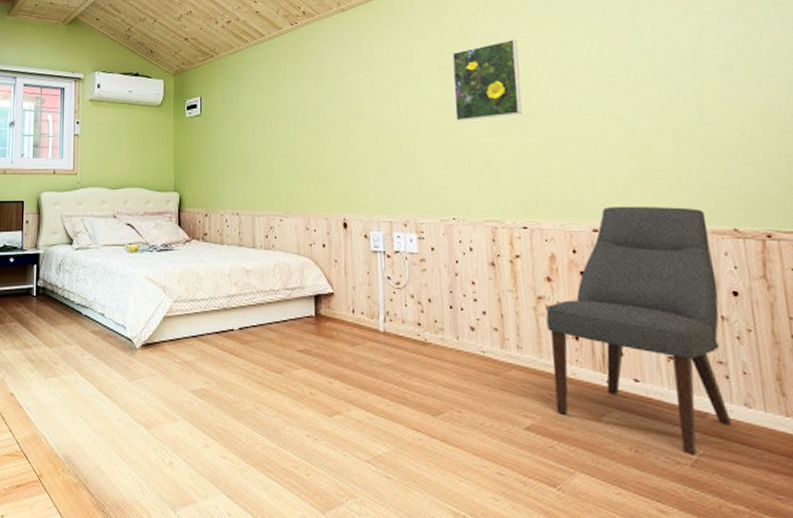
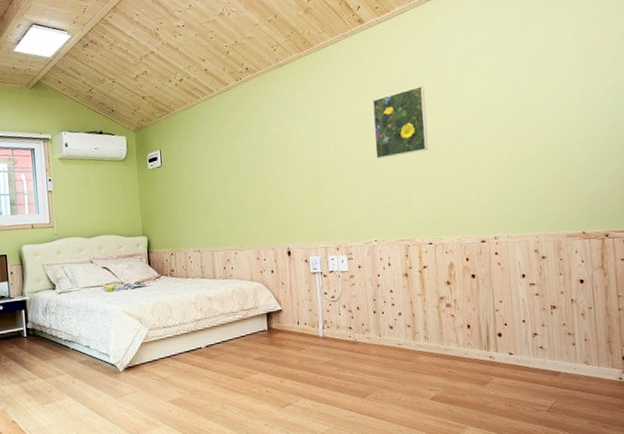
chair: present [546,206,733,455] -> none [446,218,576,404]

